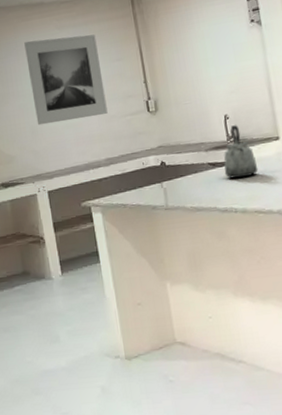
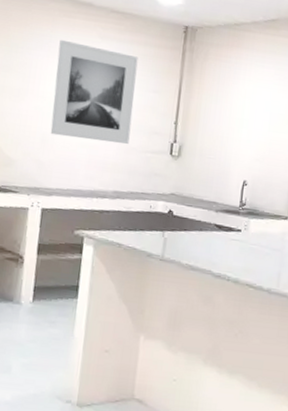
kettle: present [224,125,259,179] -> none [228,193,261,249]

